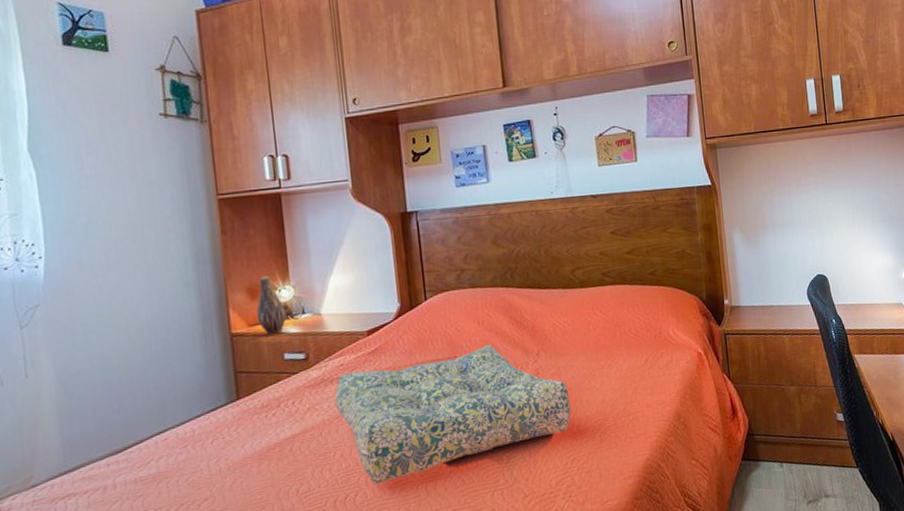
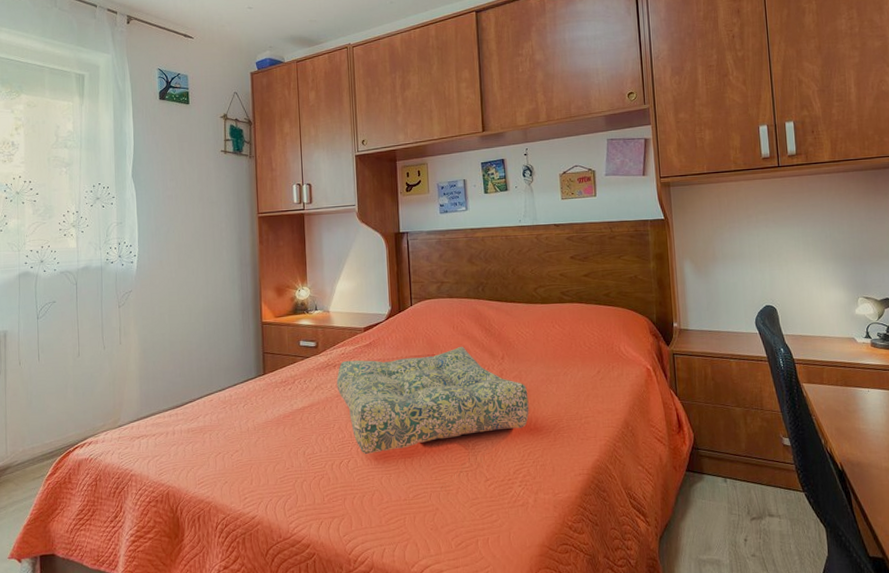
vase: present [256,276,287,335] -> none [281,279,303,326]

